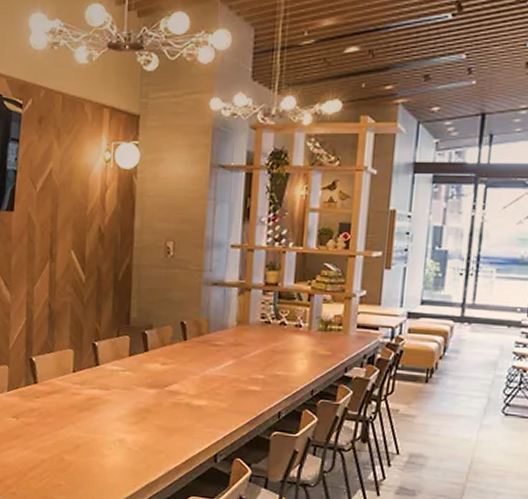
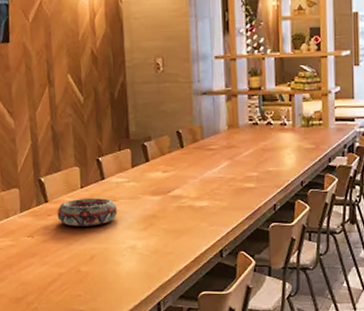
decorative bowl: none [45,383,110,414] -> present [57,198,118,227]

